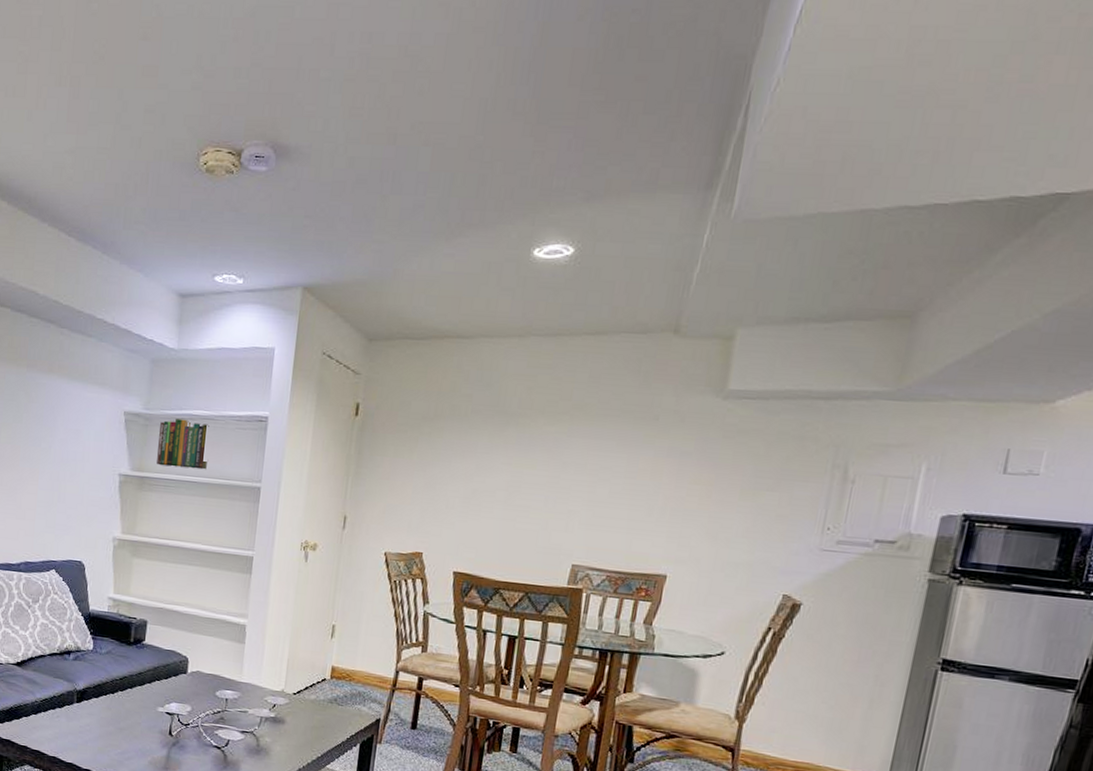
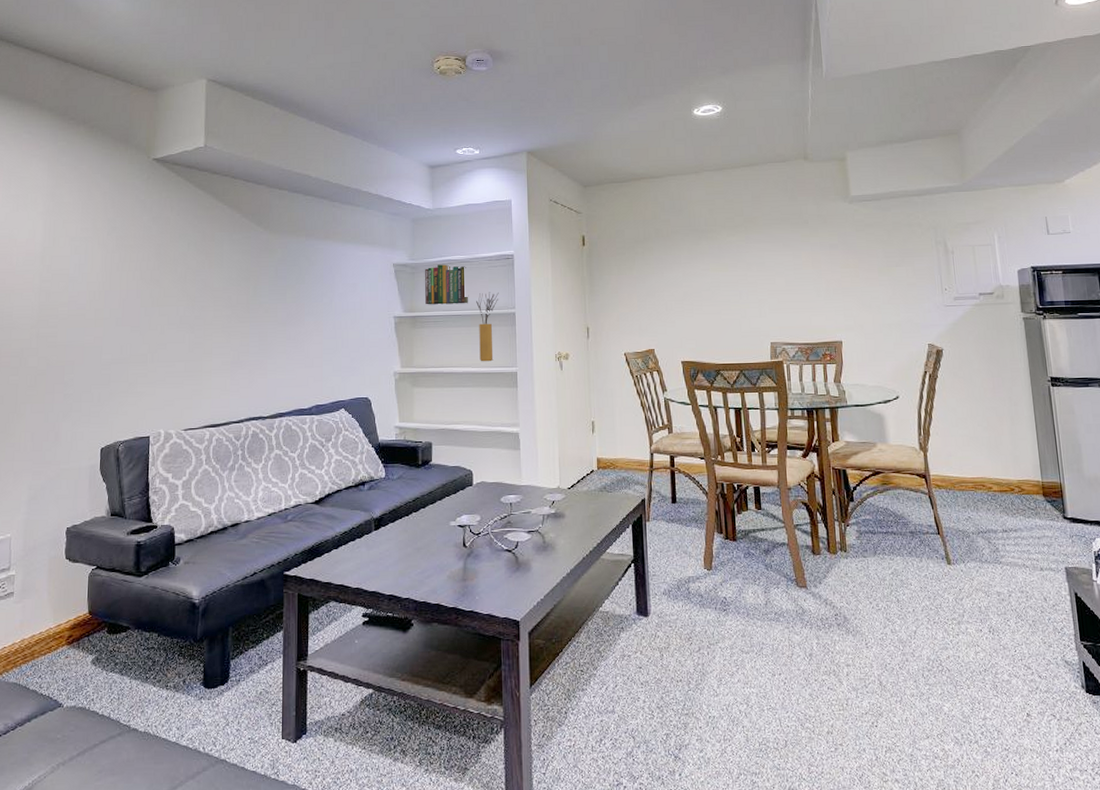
vase: none [212,459,245,541] -> present [476,292,499,362]

